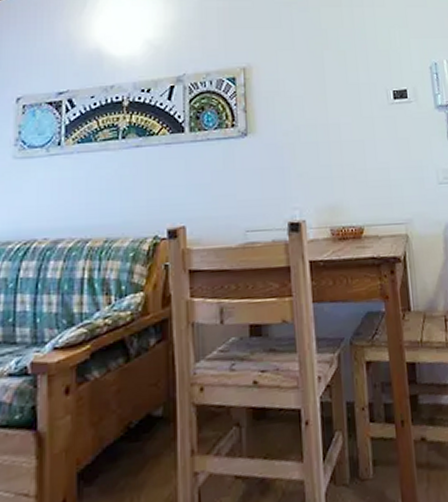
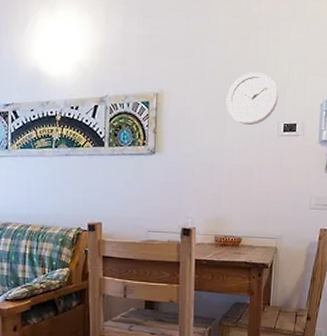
wall clock: none [324,39,383,96] -> present [226,72,279,126]

